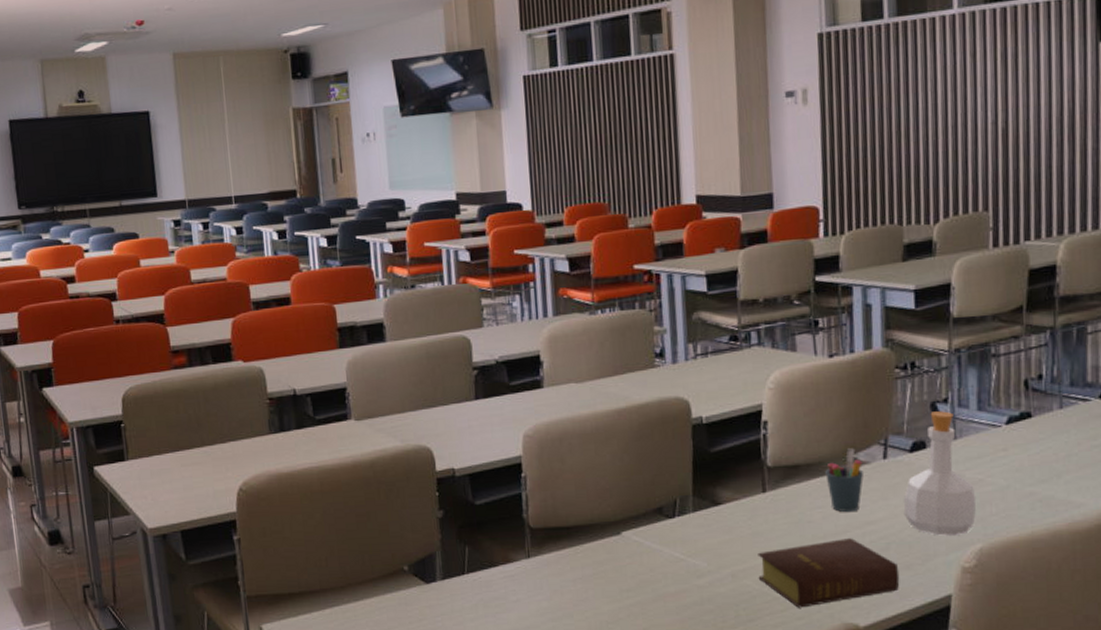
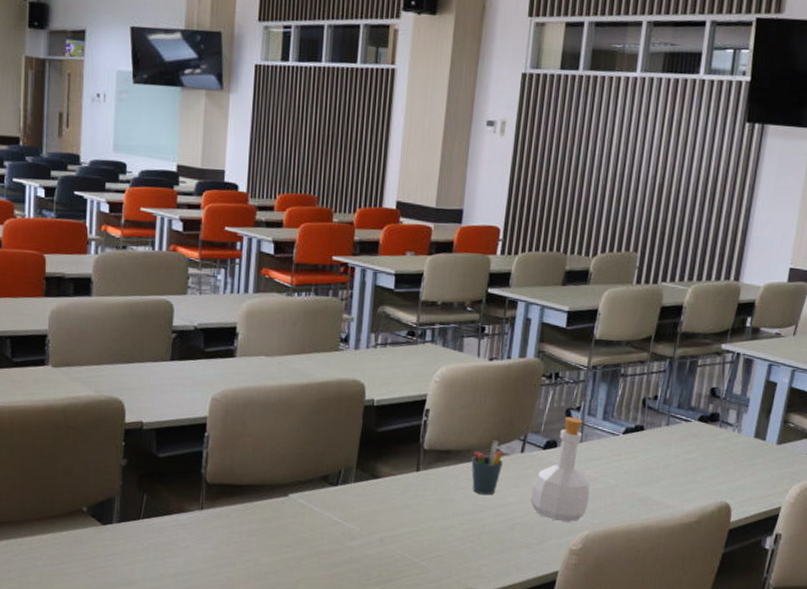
bible: present [758,538,900,608] -> none [402,517,520,573]

